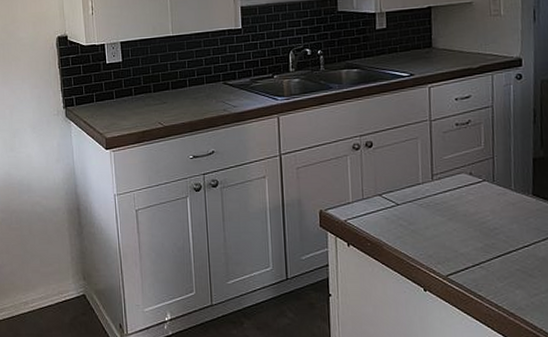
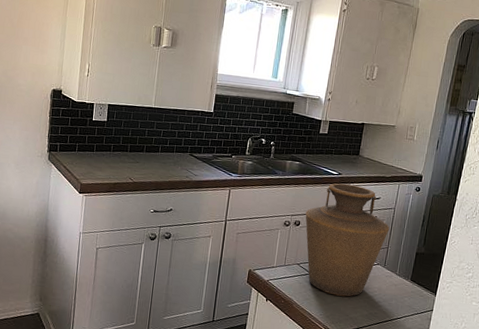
vase: none [377,85,490,228] -> present [305,183,389,297]

